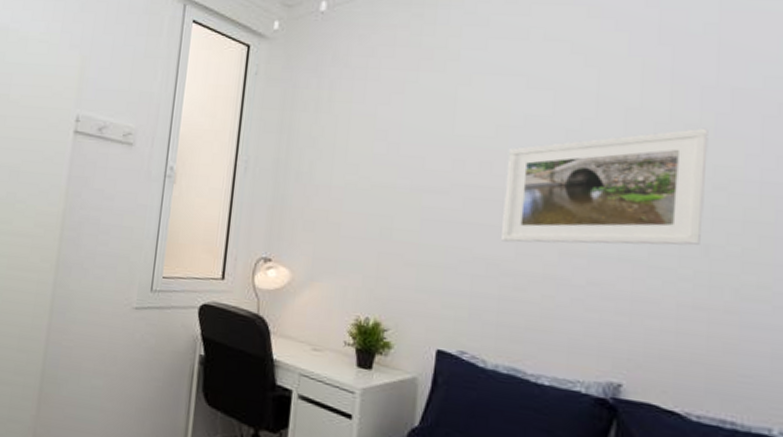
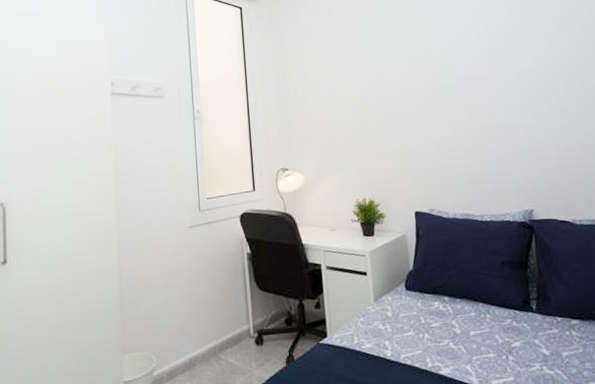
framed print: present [502,127,709,246] -> none [436,30,561,127]

